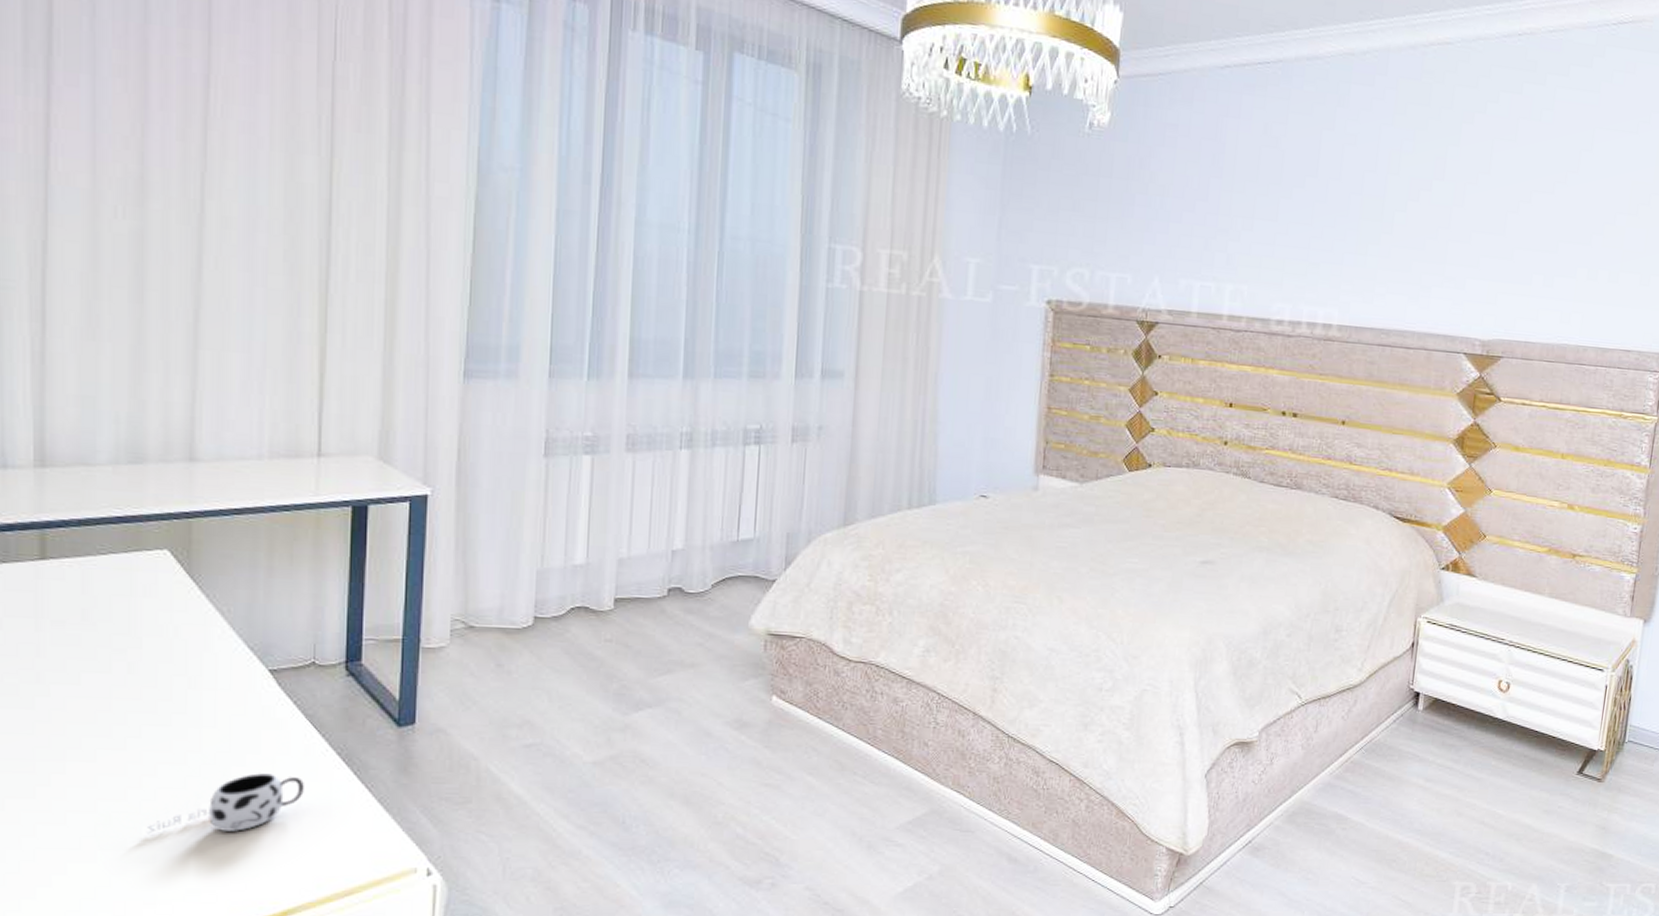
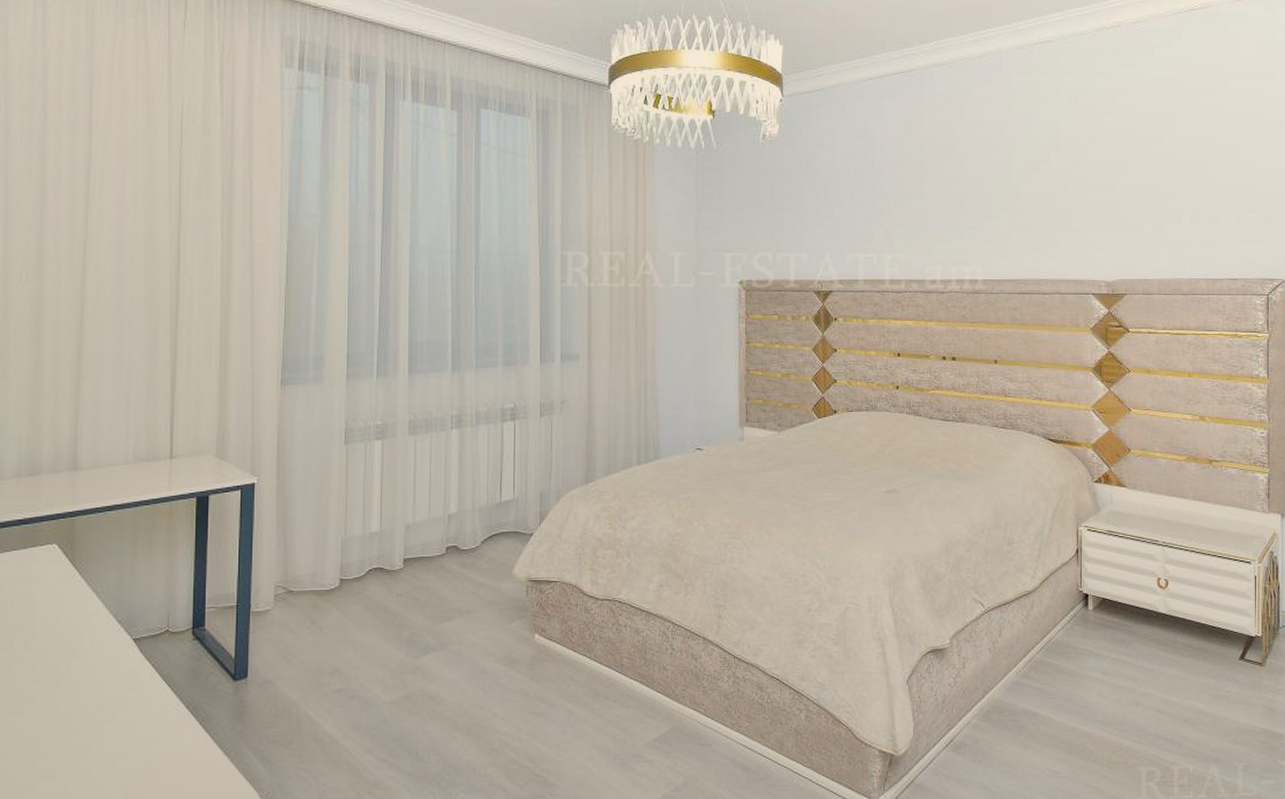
mug: present [146,773,304,833] -> none [37,728,160,785]

